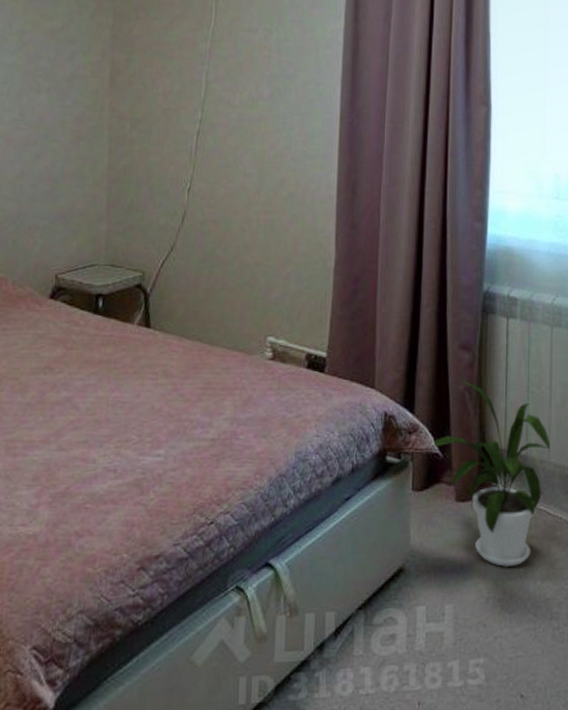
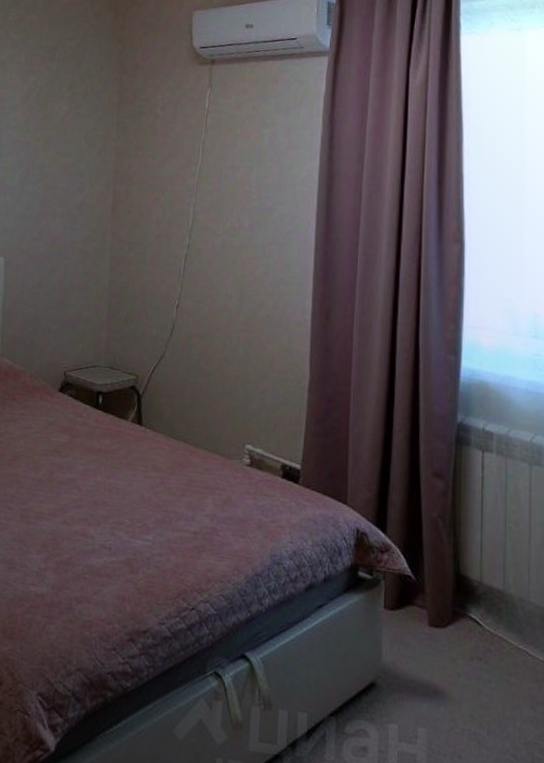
house plant: present [432,378,551,568] -> none [404,505,531,702]

